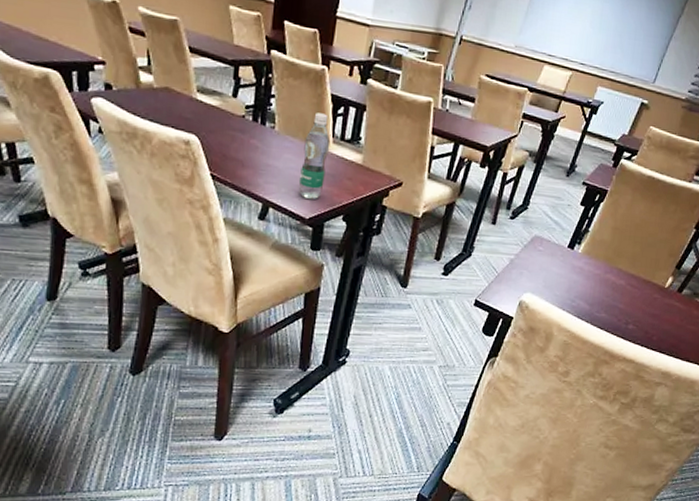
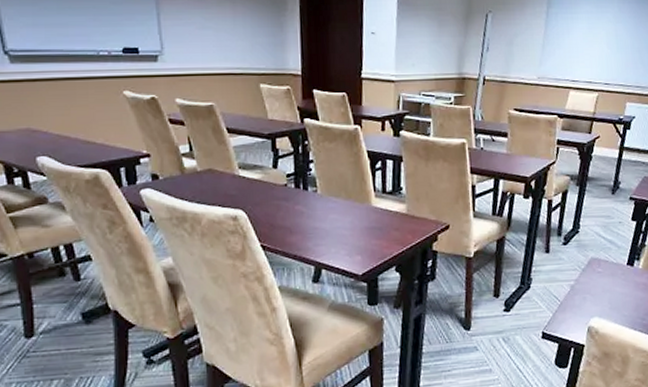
bottle: present [298,112,331,199] -> none [347,170,373,255]

